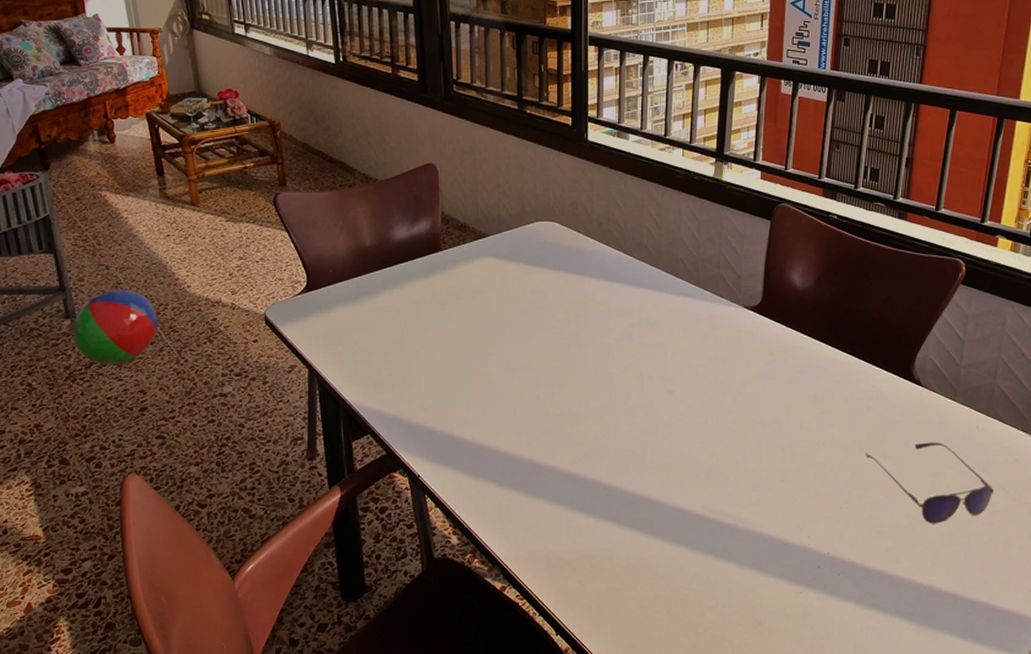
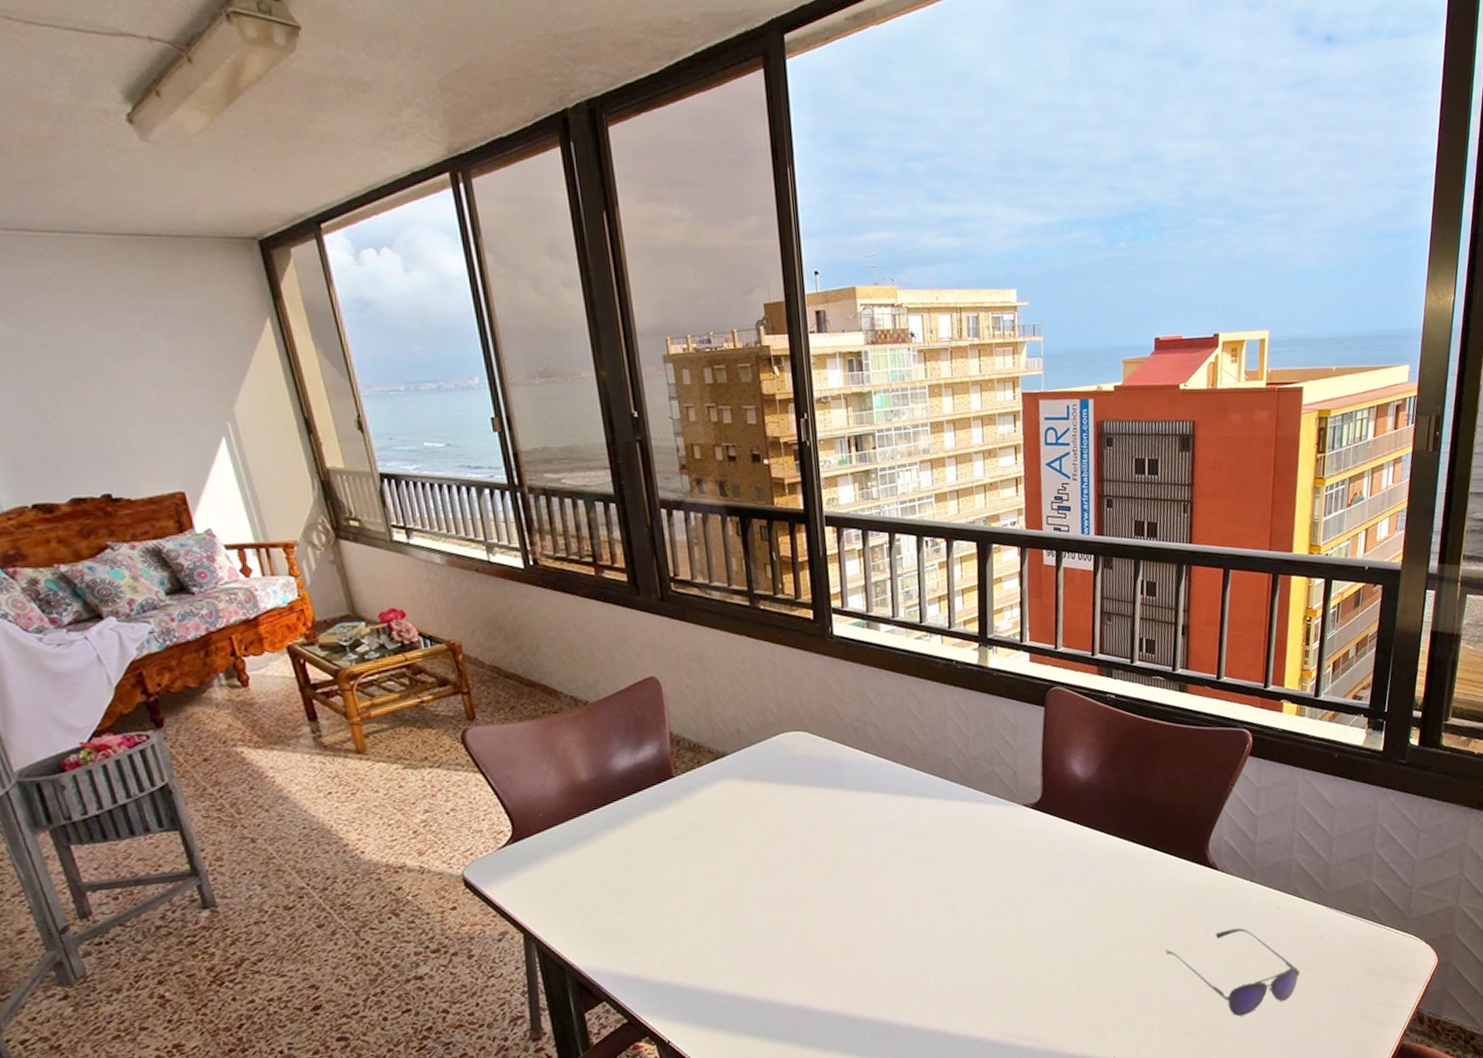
beach ball: present [72,289,158,366] -> none [212,864,327,961]

